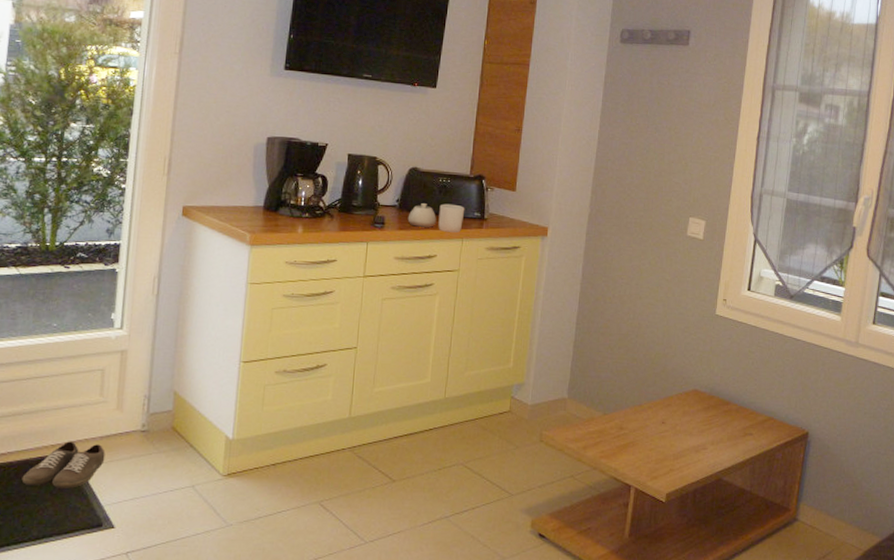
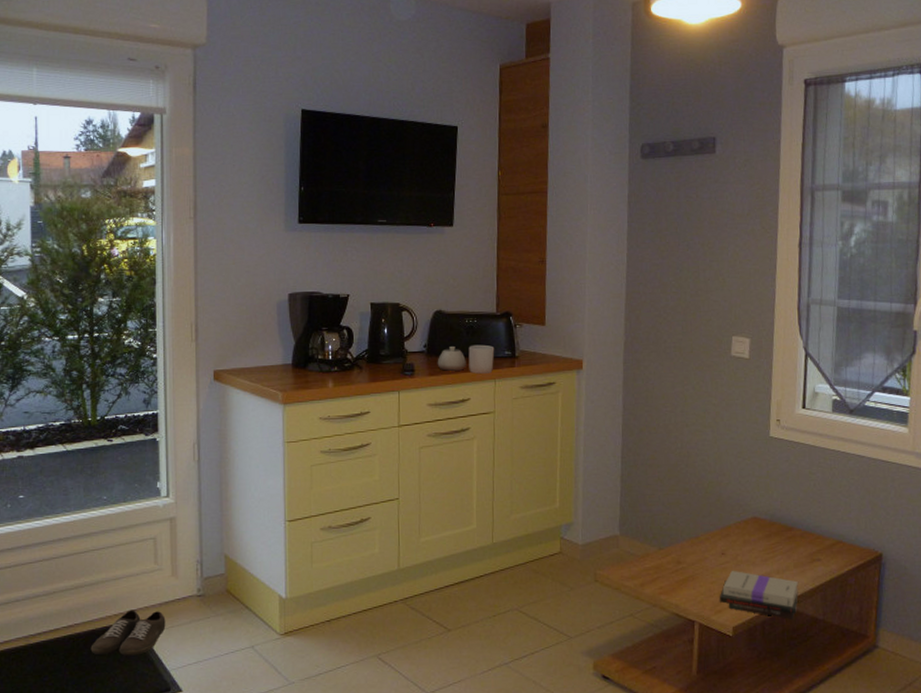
books: none [655,439,731,489] -> present [719,570,799,619]

